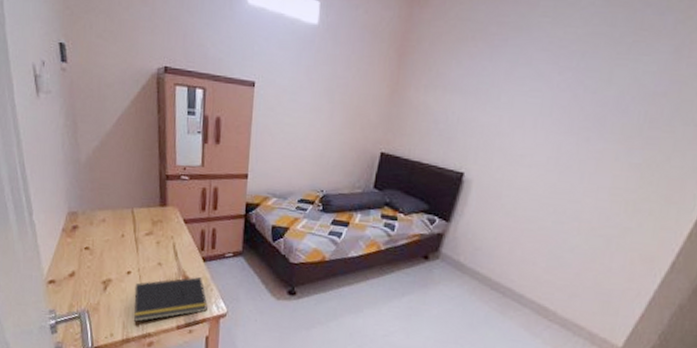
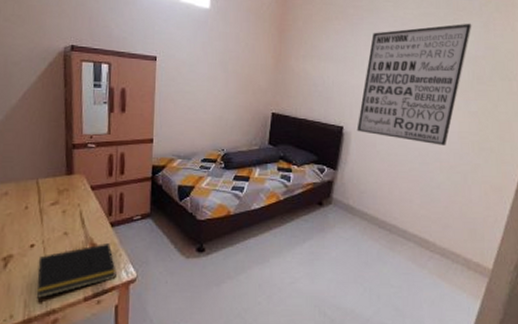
wall art: none [480,47,658,203] -> present [357,23,472,146]

